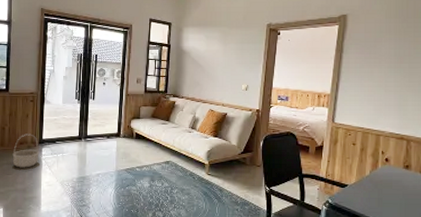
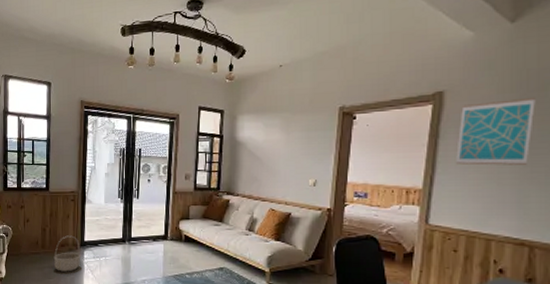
wall art: none [356,22,412,76] -> present [456,97,535,166]

